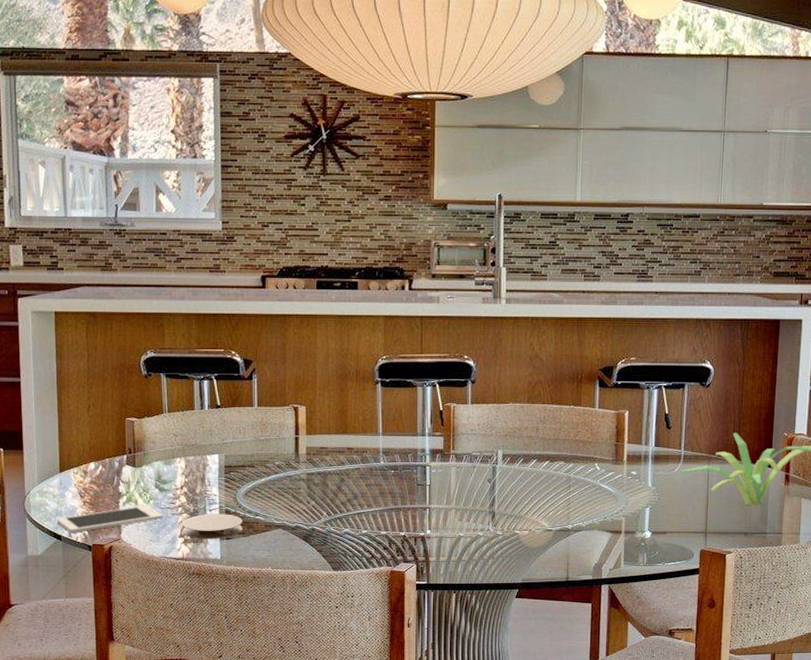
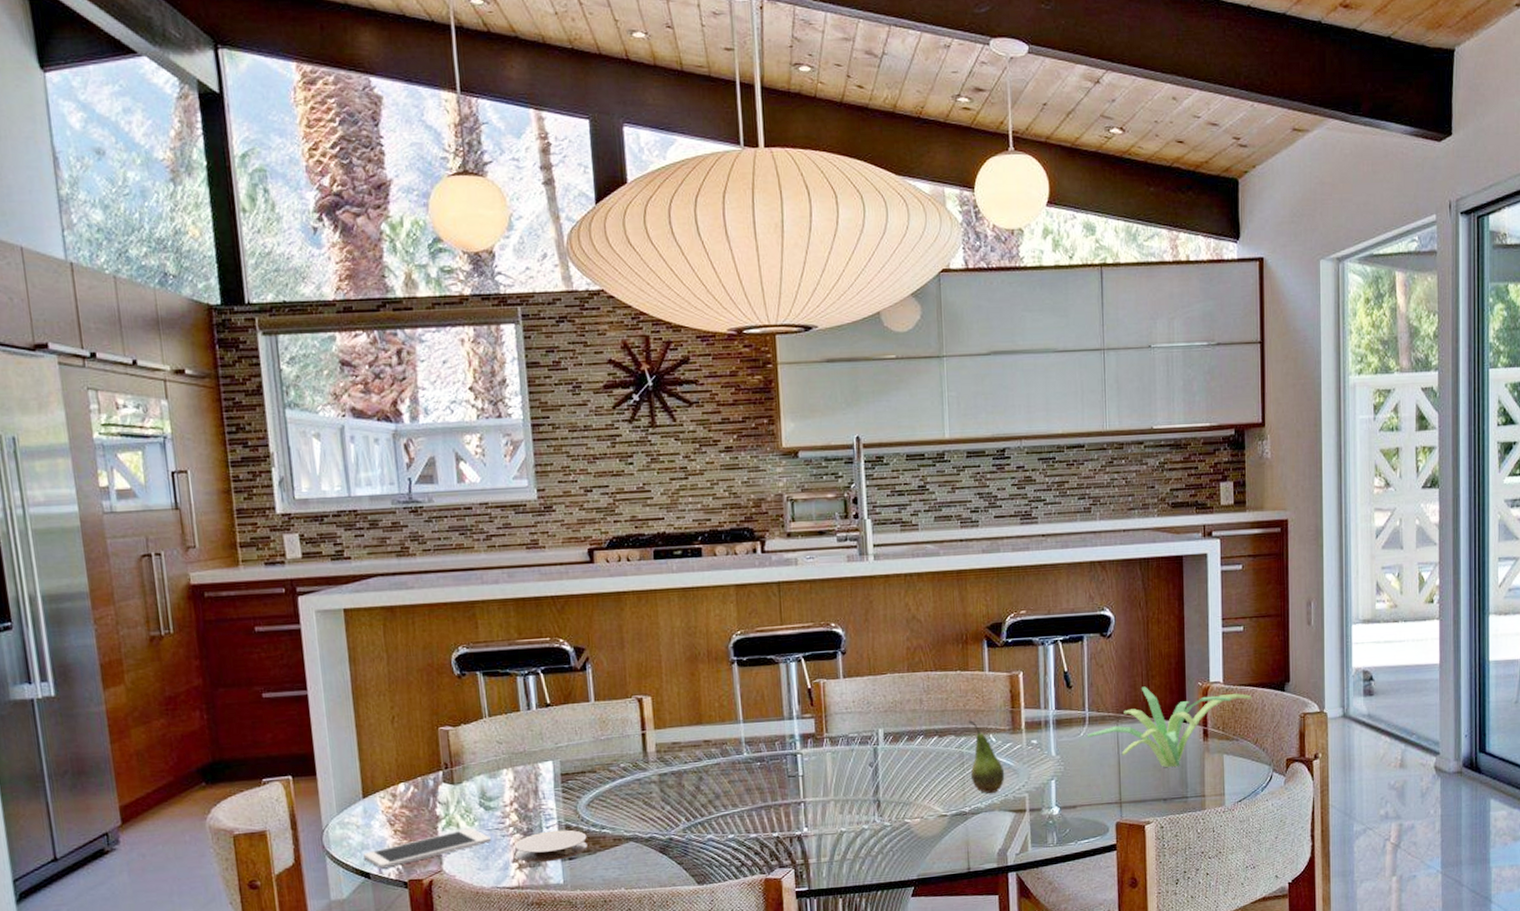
fruit: none [575,450,606,515] -> present [969,720,1005,794]

